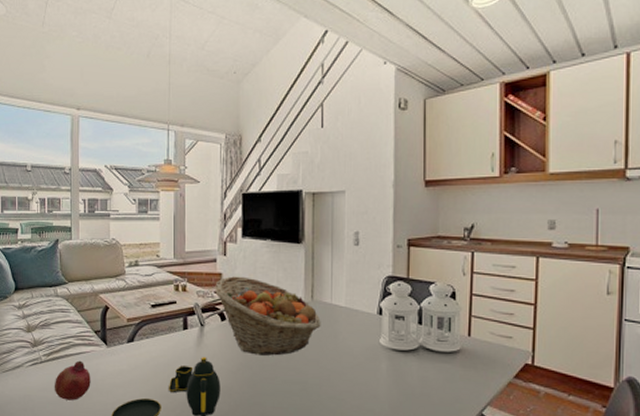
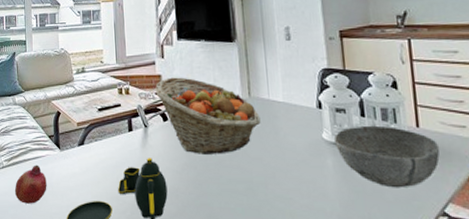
bowl: none [390,333,487,392] -> present [333,125,440,188]

